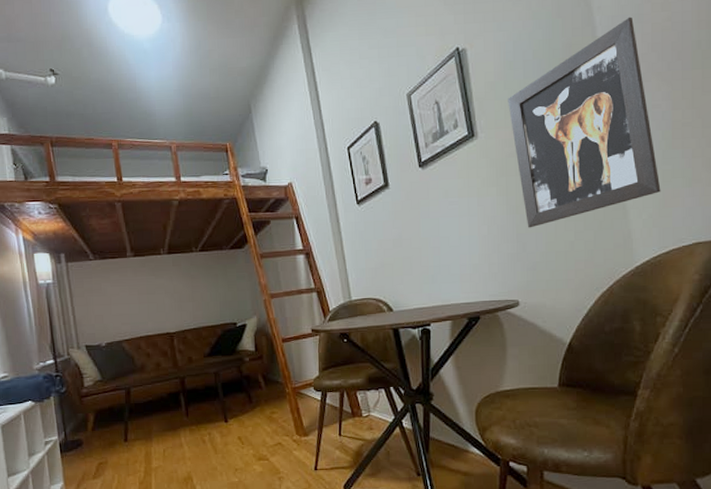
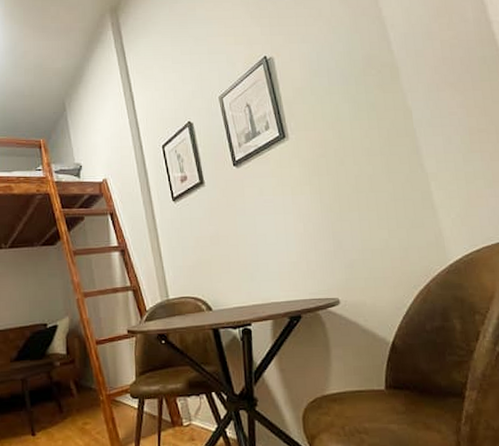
wall art: present [508,16,661,228] -> none [315,34,466,226]

